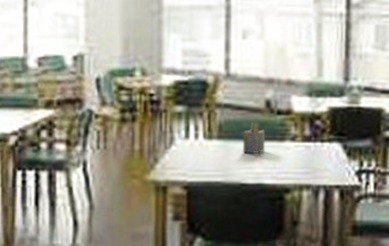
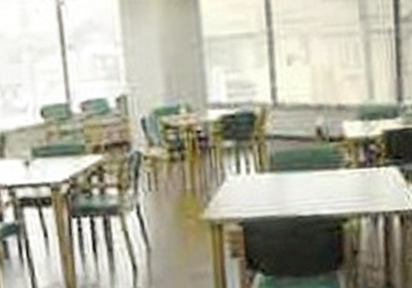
napkin holder: present [242,122,266,155] -> none [294,152,320,185]

